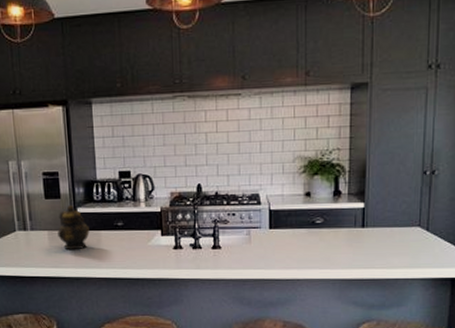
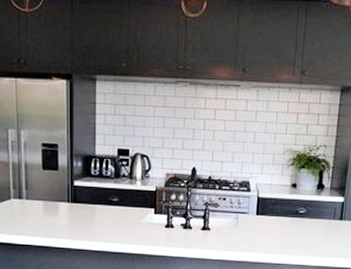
teapot: present [57,204,90,251] -> none [53,176,85,222]

